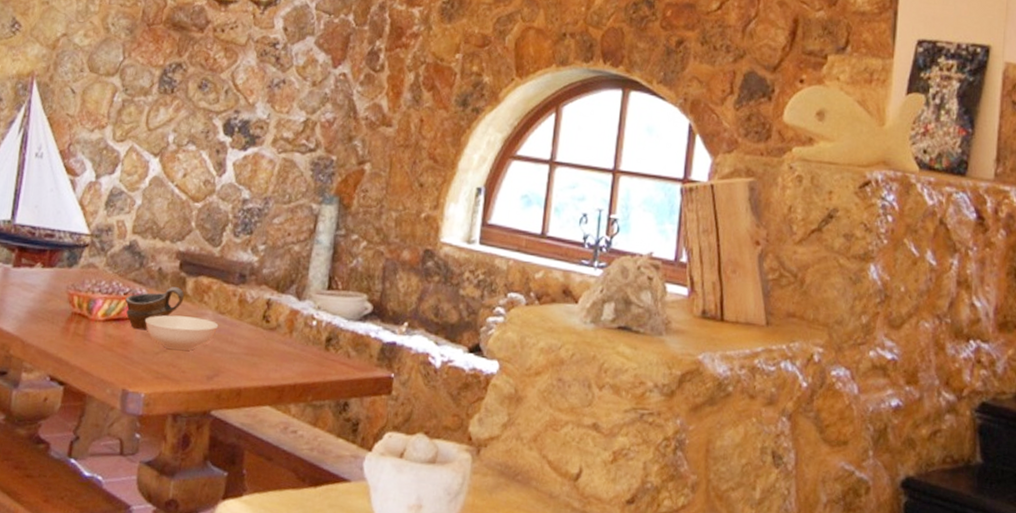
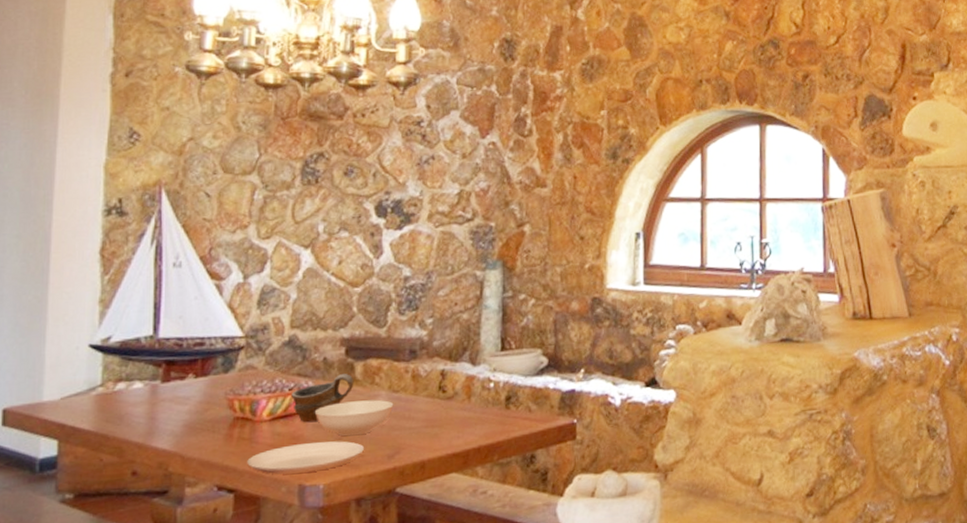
plate: none [79,348,187,380] -> present [247,441,365,475]

